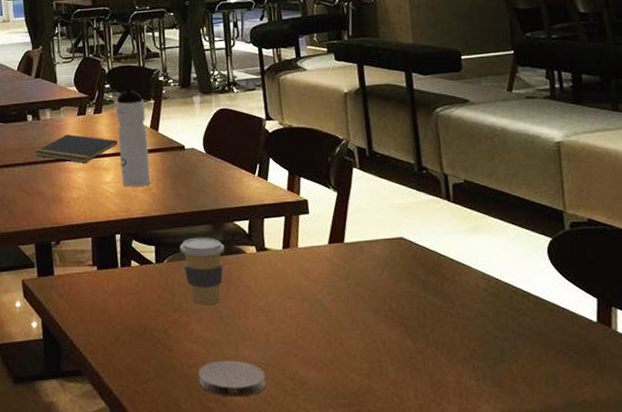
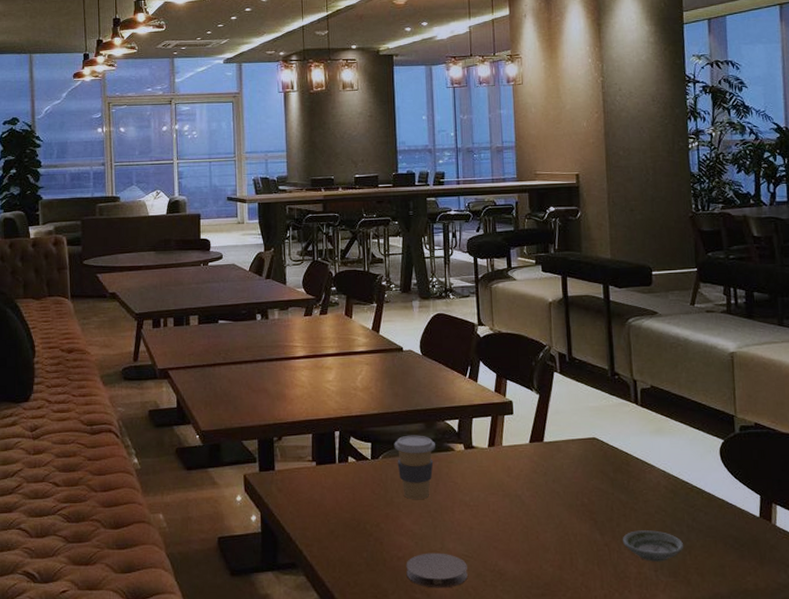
notepad: present [34,134,118,164] -> none [262,334,341,363]
water bottle: present [115,87,151,187] -> none [340,291,370,386]
saucer: none [437,336,509,370] -> present [622,530,684,562]

